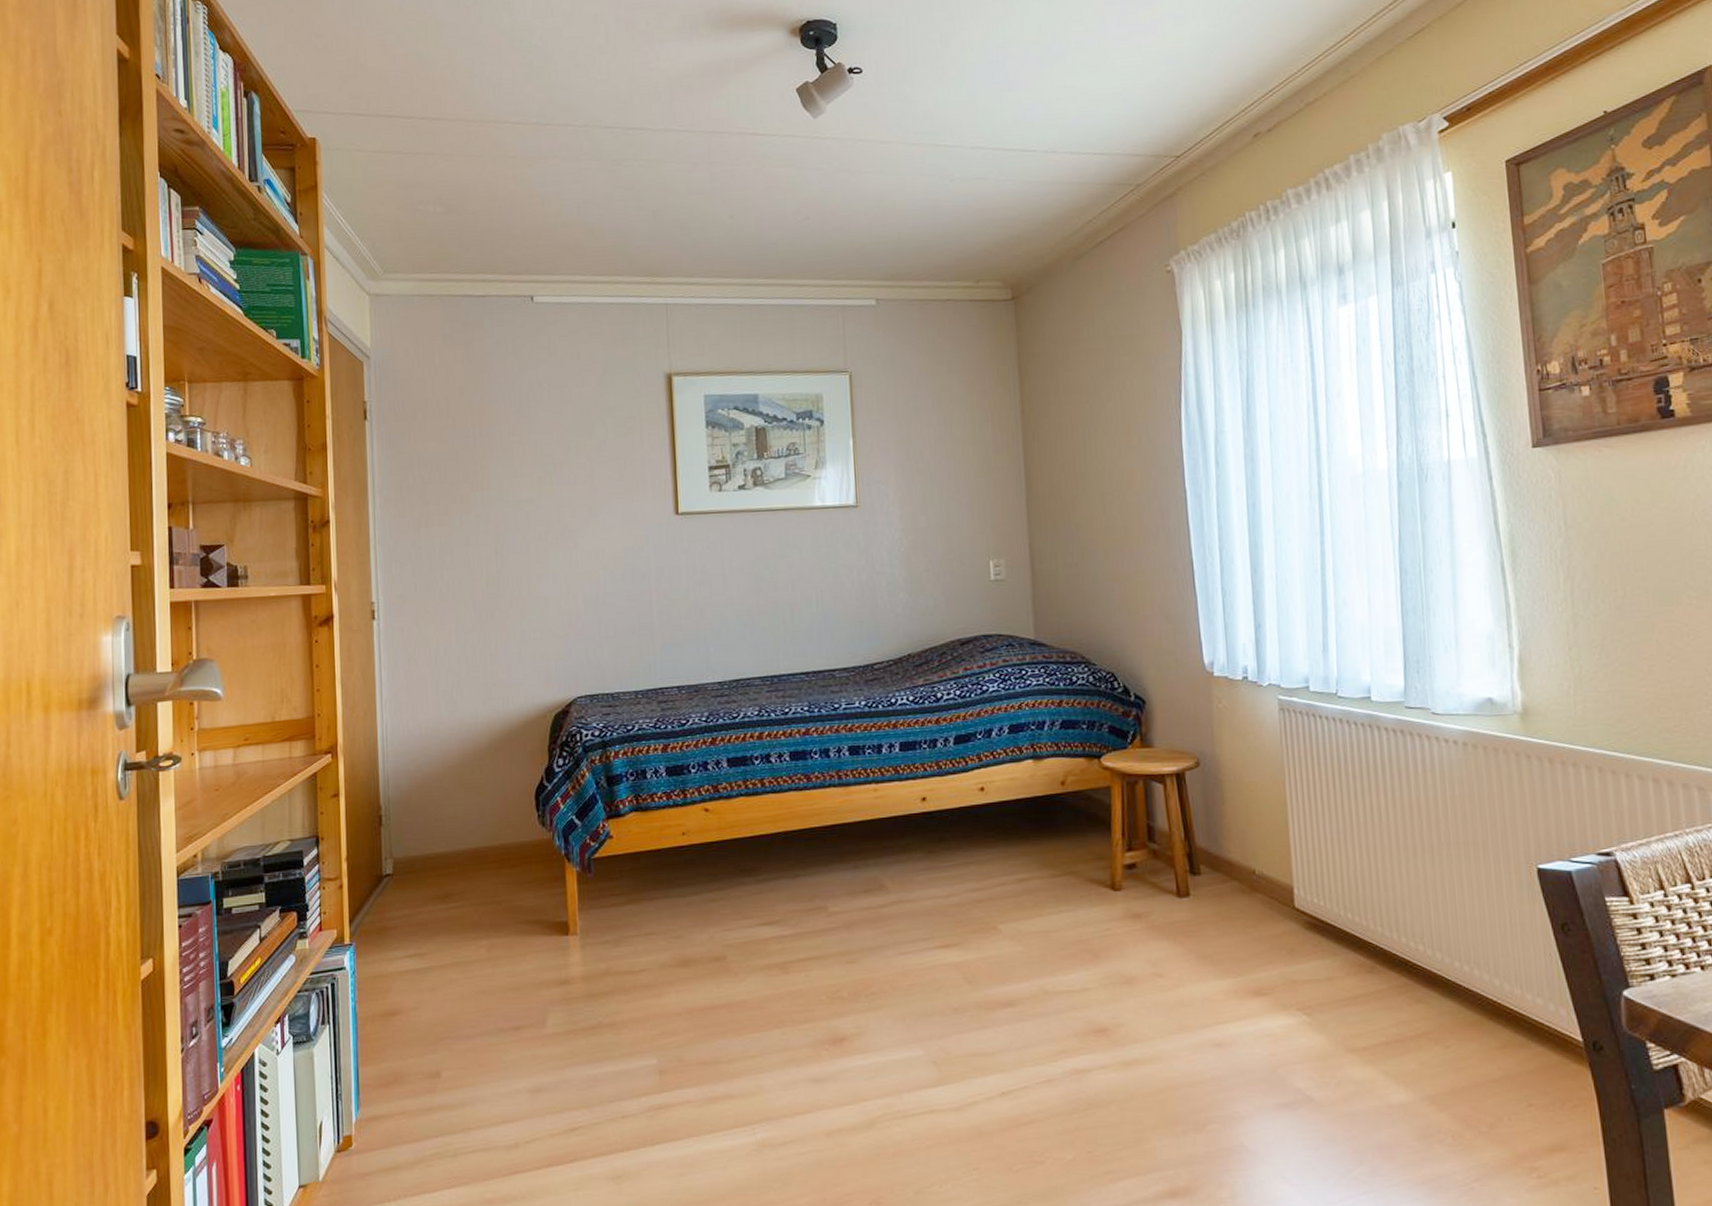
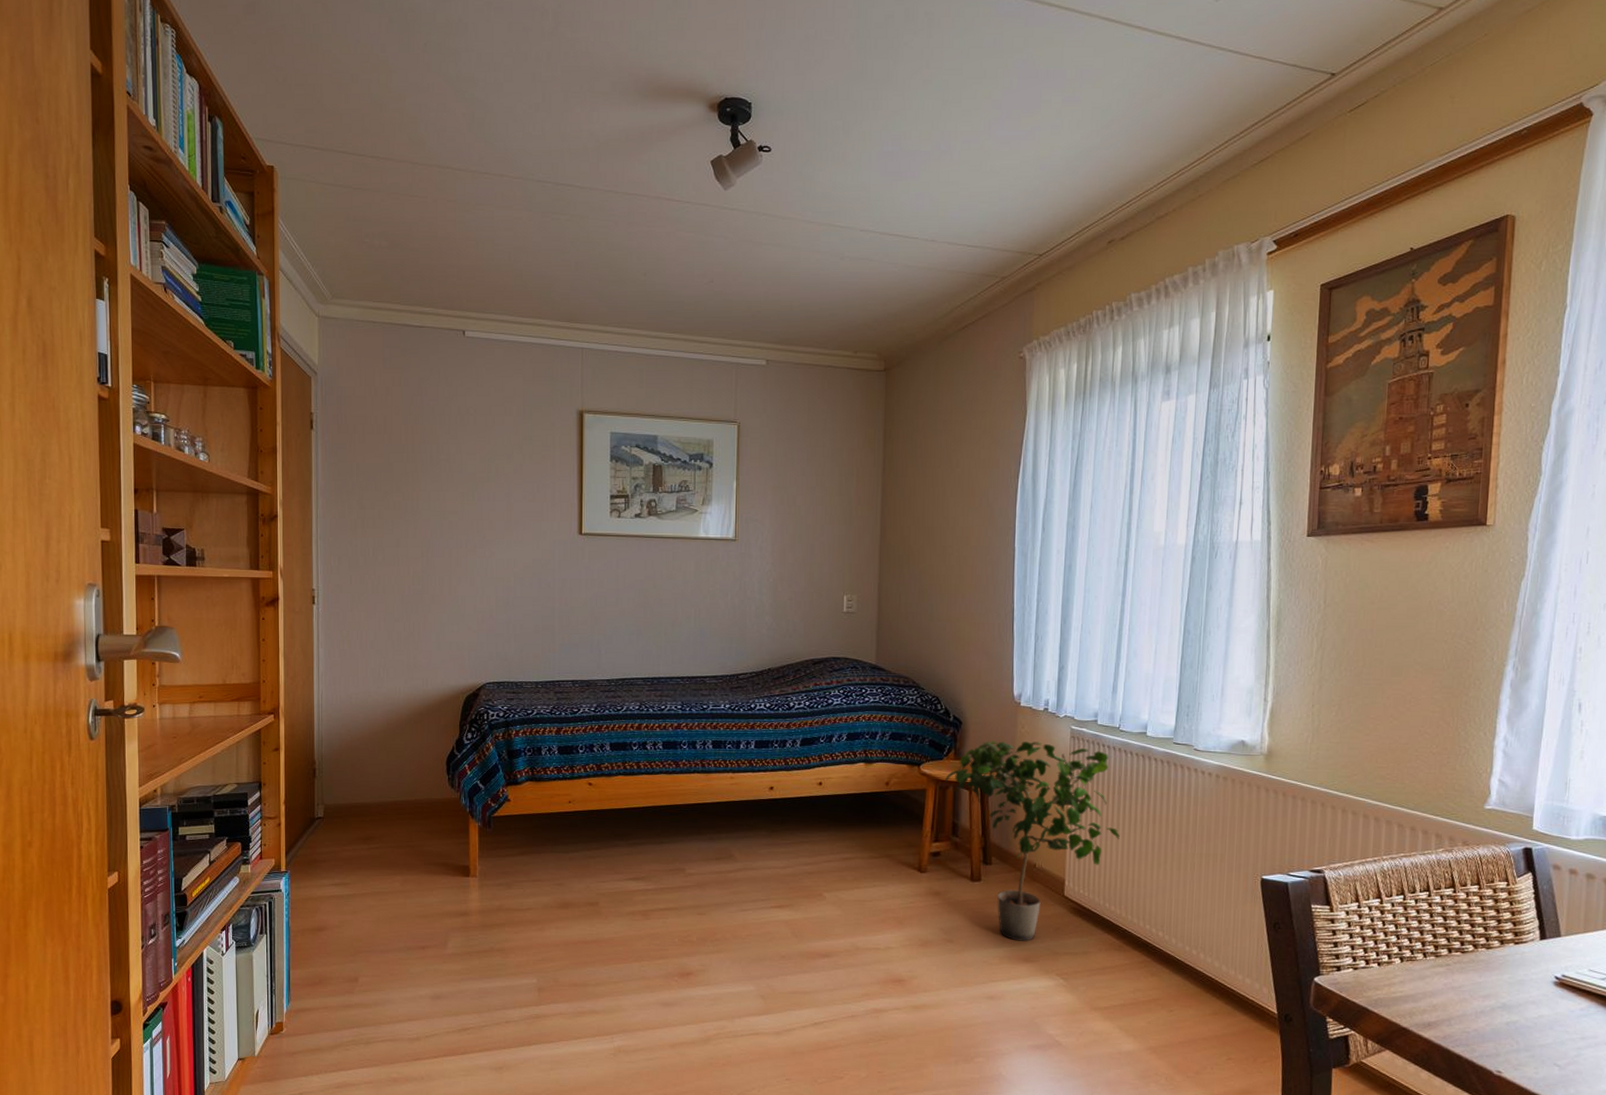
potted plant: none [1133,718,1355,969] -> present [945,741,1120,941]

